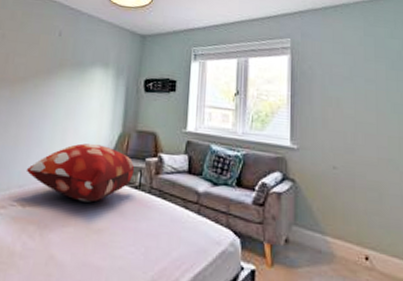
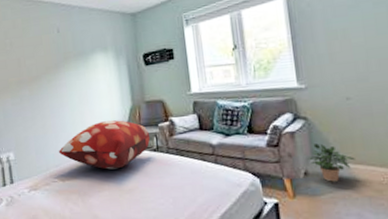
potted plant: none [291,209,335,255] -> present [309,143,355,182]

